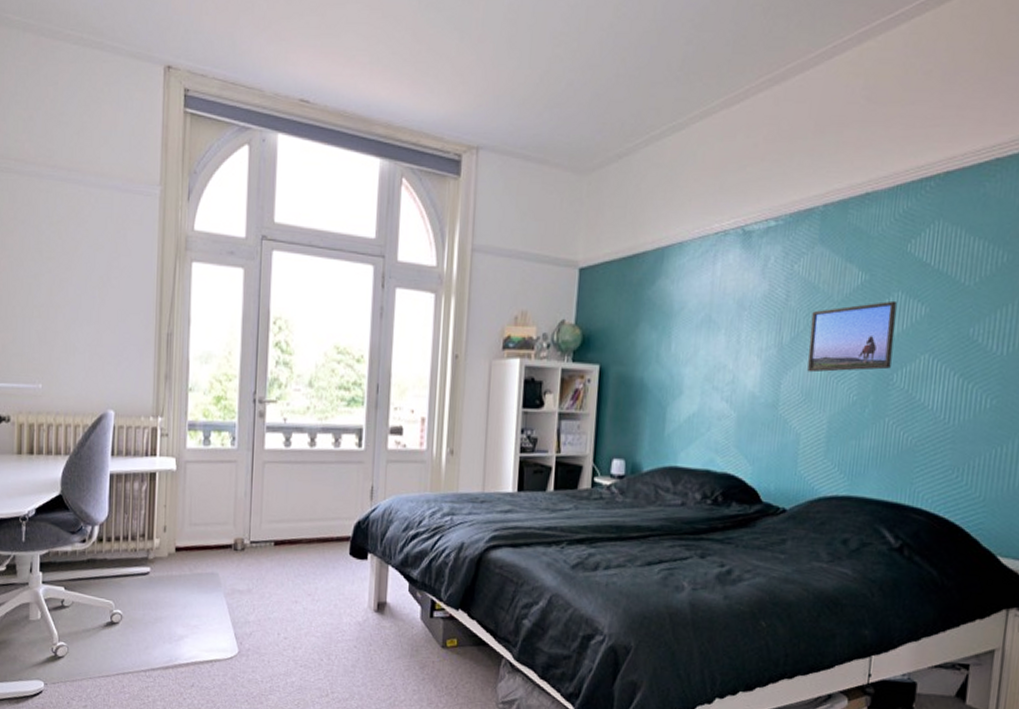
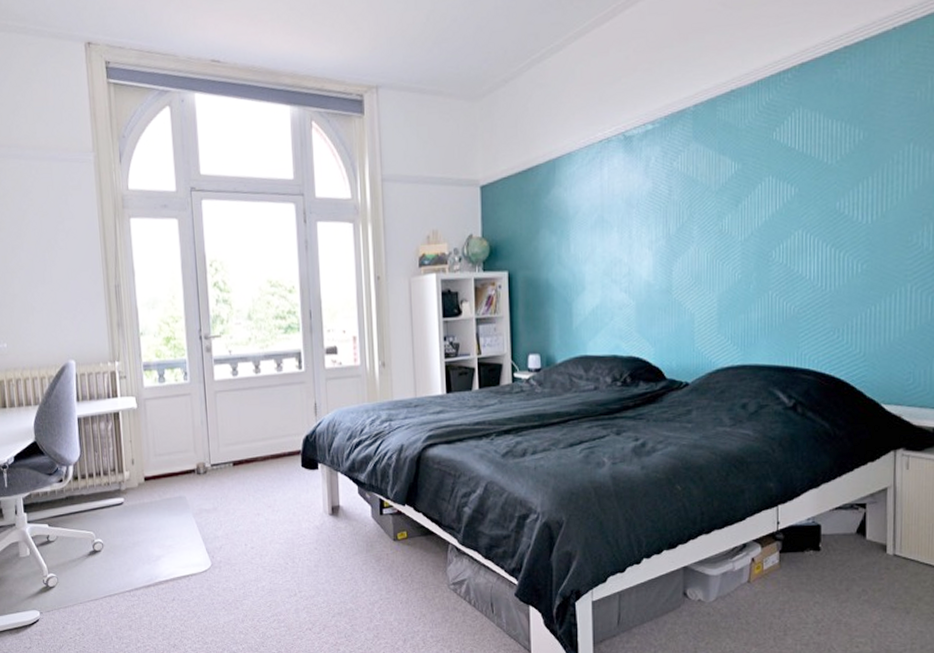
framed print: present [807,300,897,373] -> none [693,185,770,258]

